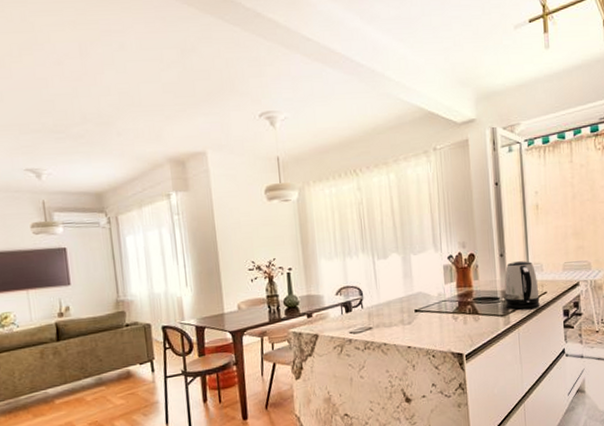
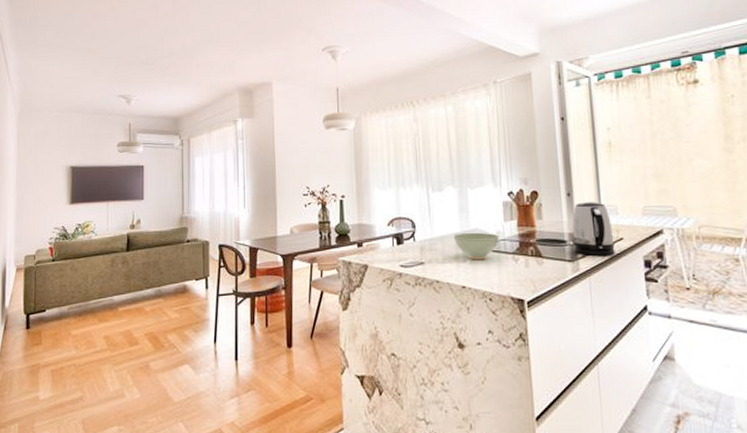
bowl: none [399,295,441,322] -> present [453,232,499,260]

